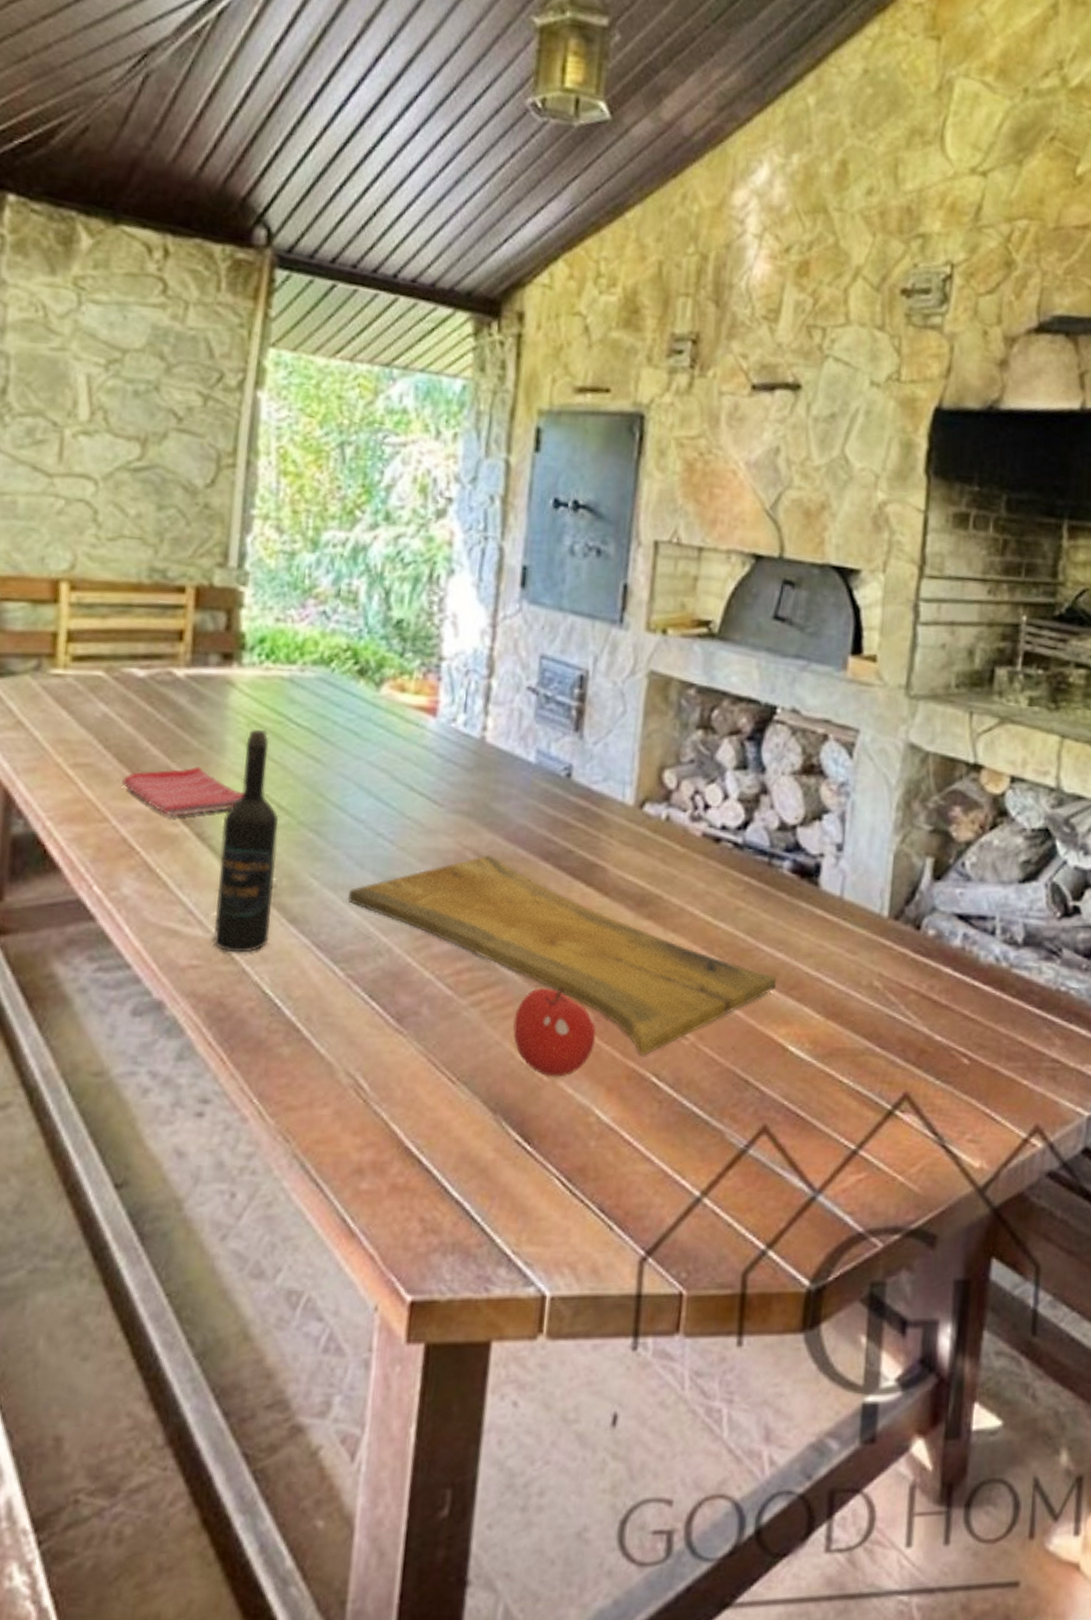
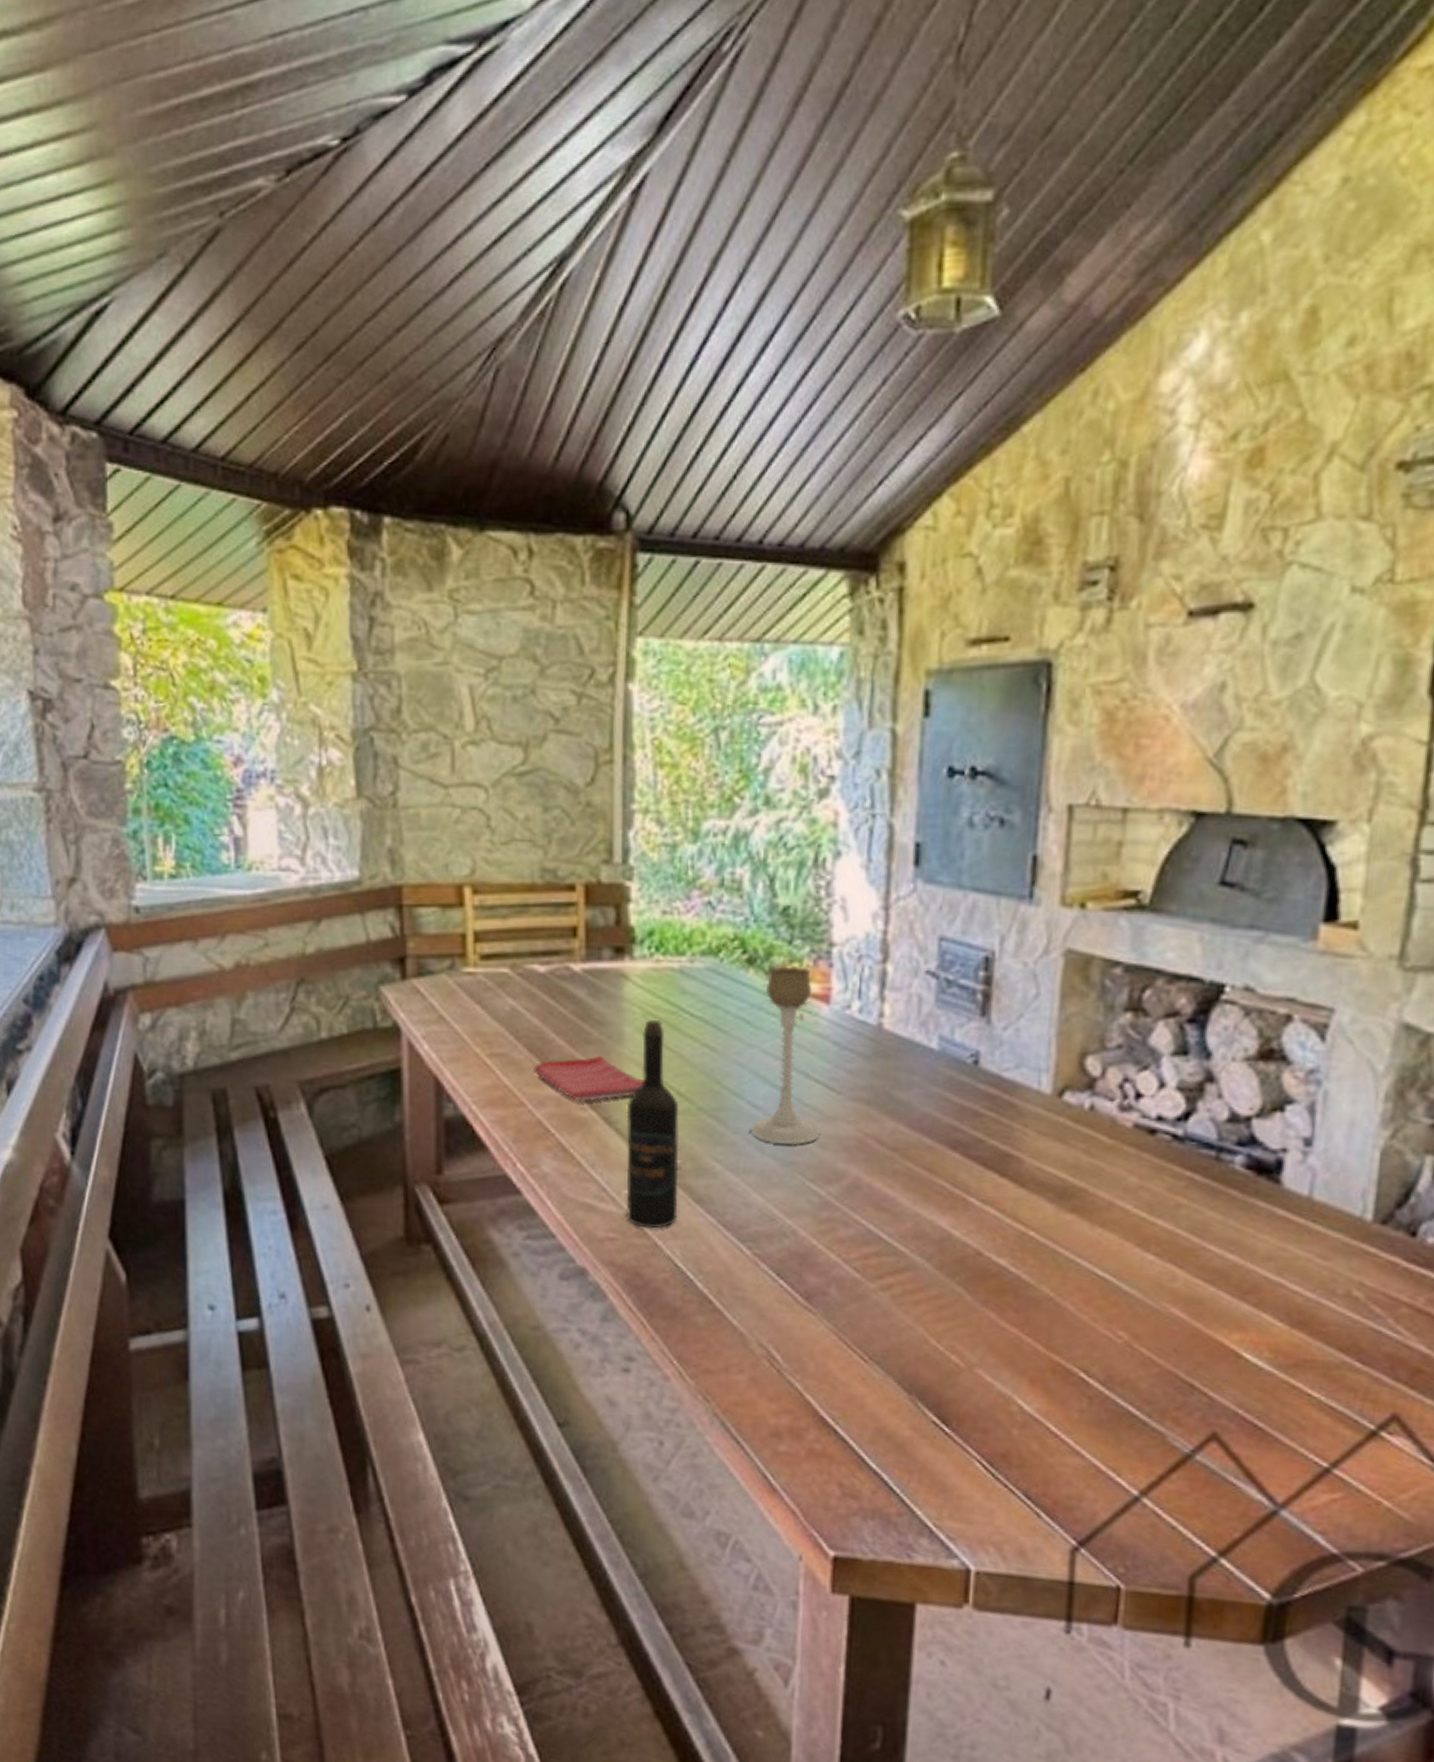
cutting board: present [348,854,777,1056] -> none [751,1142,1229,1351]
candle holder: none [350,678,421,860] -> present [750,966,821,1146]
fruit: present [513,986,597,1077] -> none [925,1276,1016,1365]

